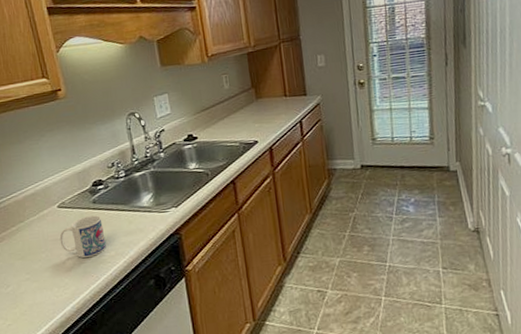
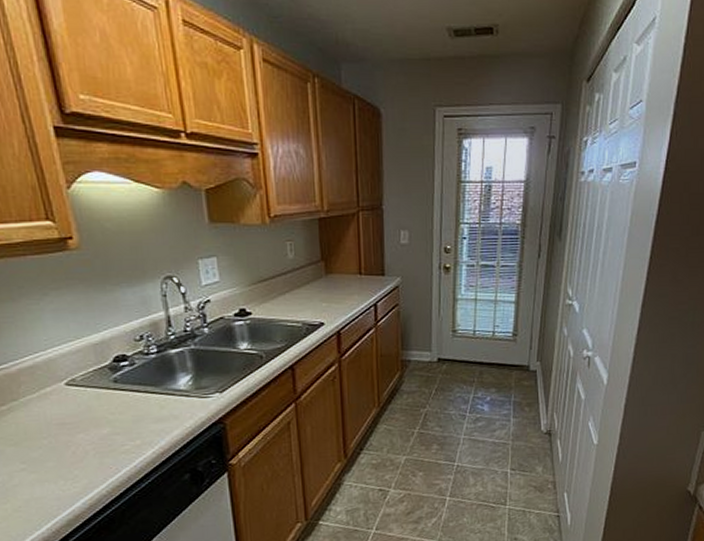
mug: present [59,215,106,259] -> none [67,397,130,447]

